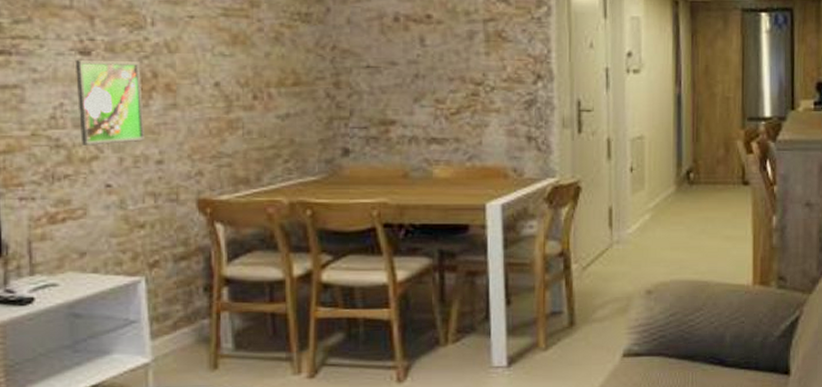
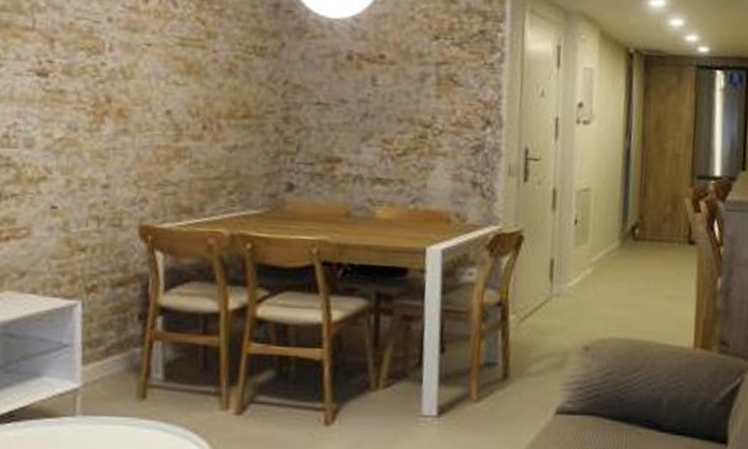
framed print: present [76,59,146,147] -> none [31,80,96,167]

